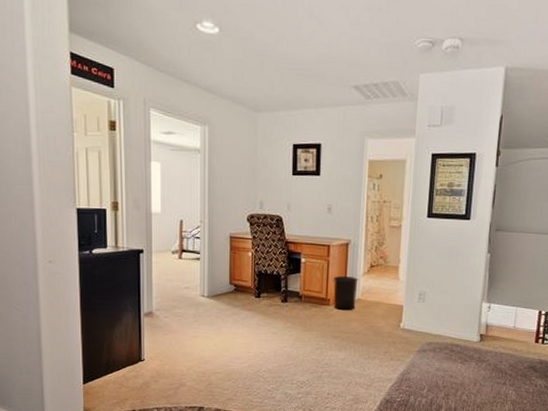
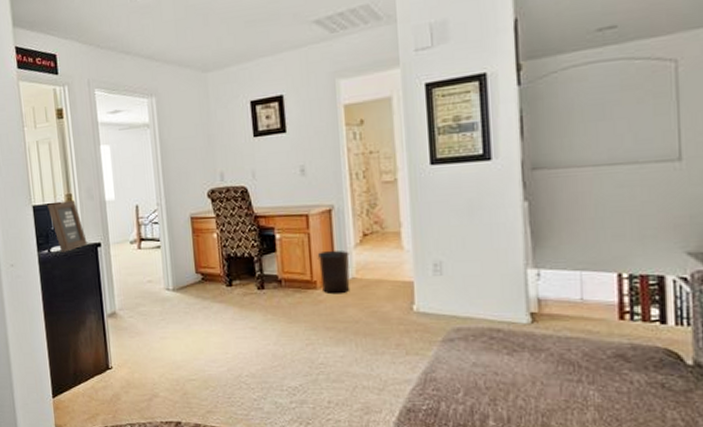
picture frame: none [92,207,130,255] -> present [47,200,87,252]

